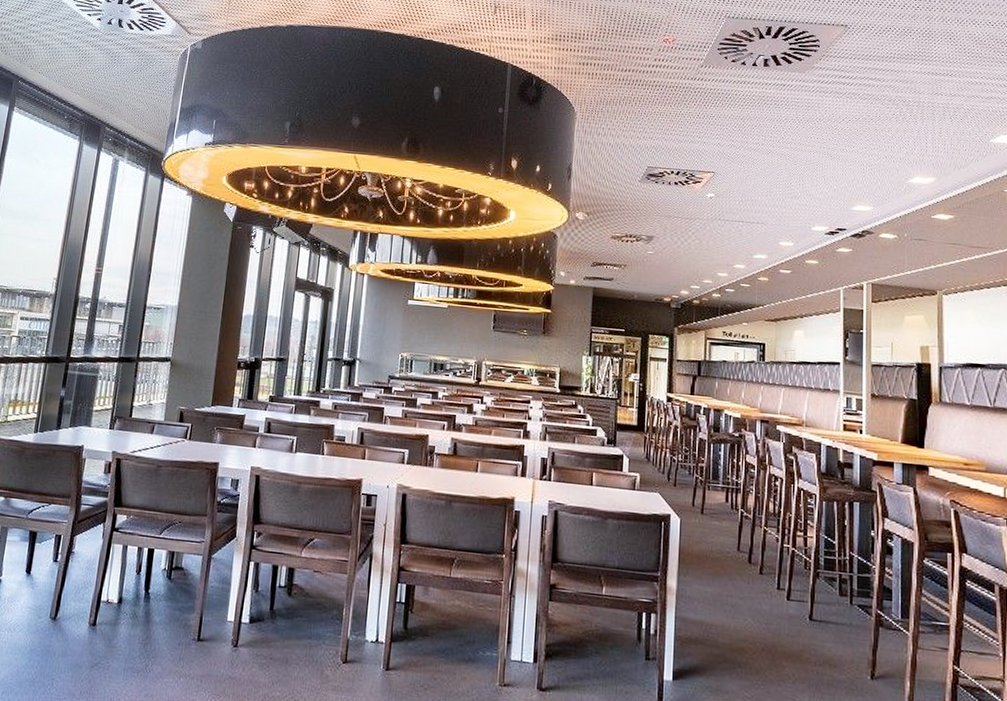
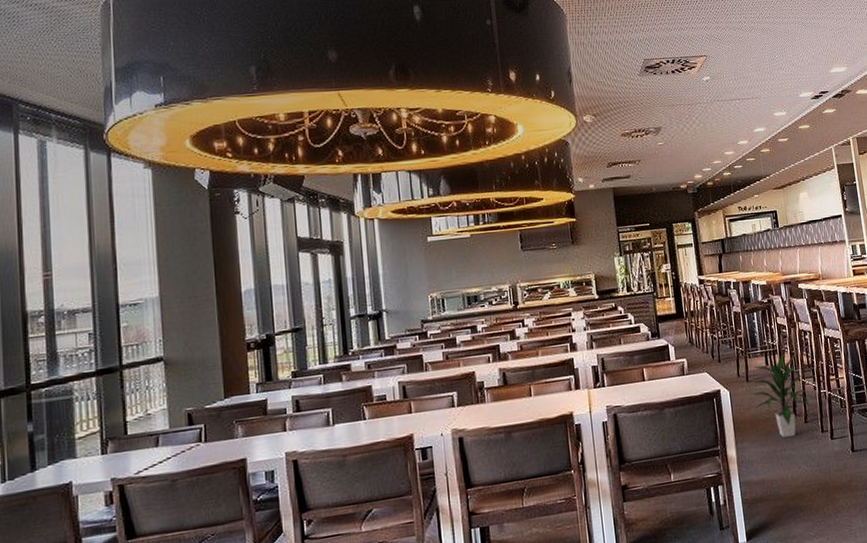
indoor plant: none [706,496,771,585] -> present [752,355,812,437]

